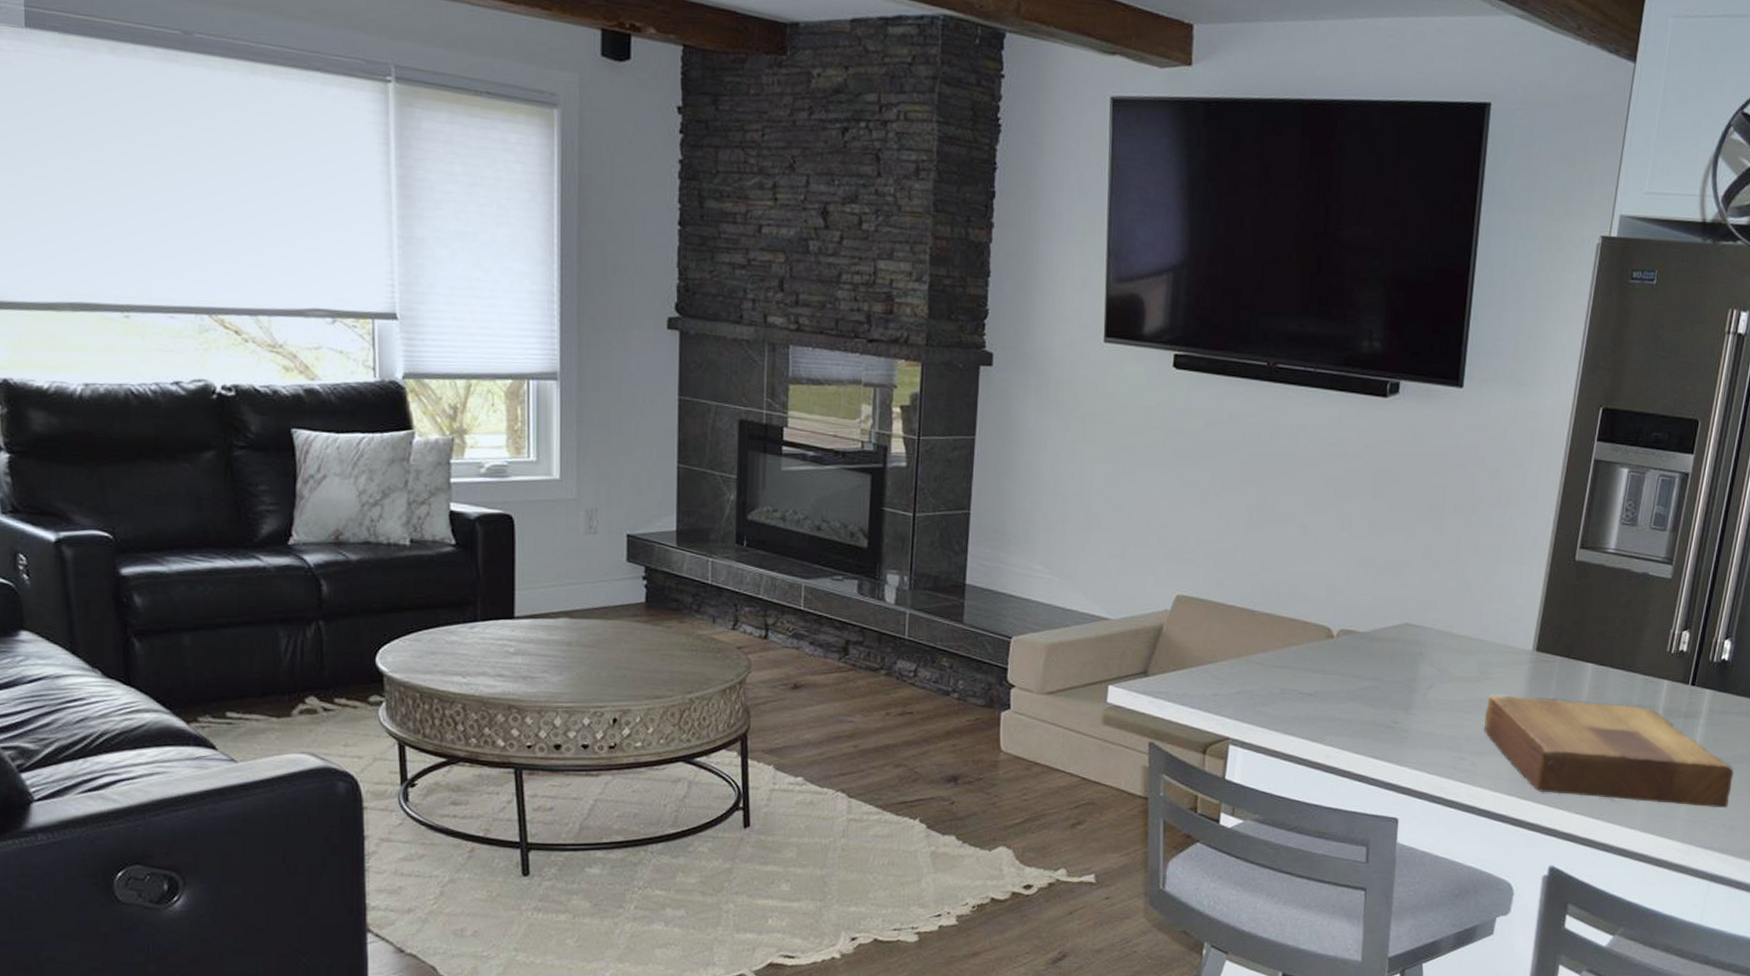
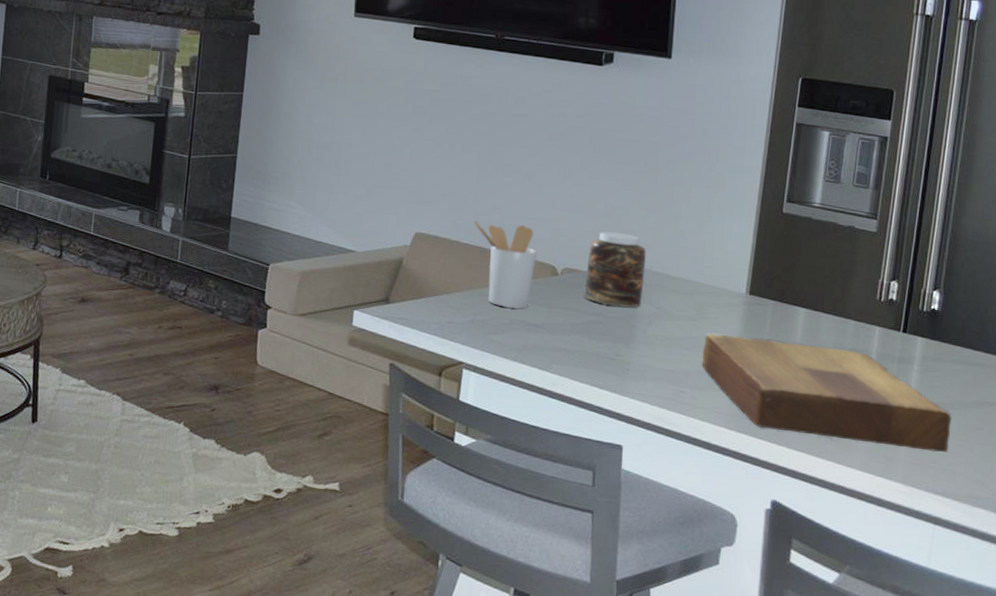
utensil holder: none [1241,579,1311,676] -> present [473,220,537,309]
jar: none [1361,587,1429,670] -> present [584,231,646,308]

